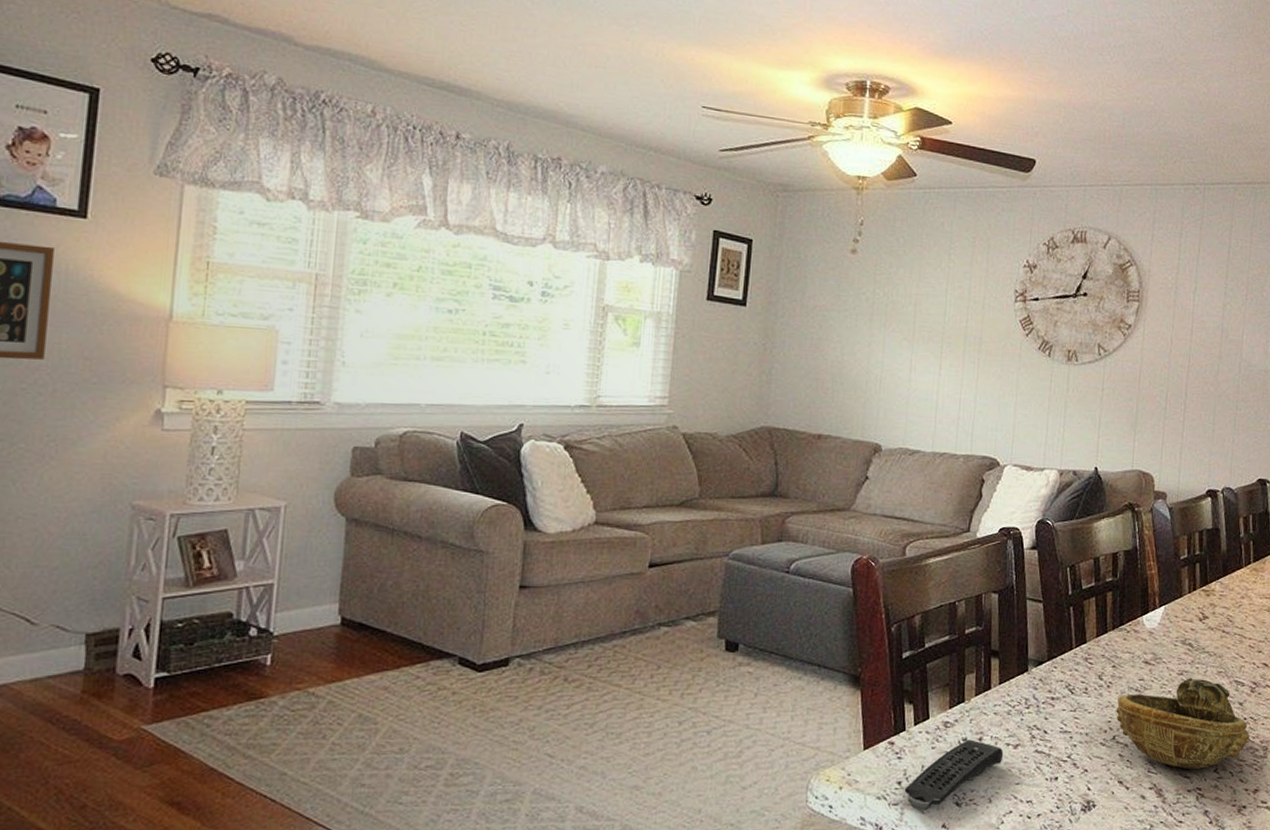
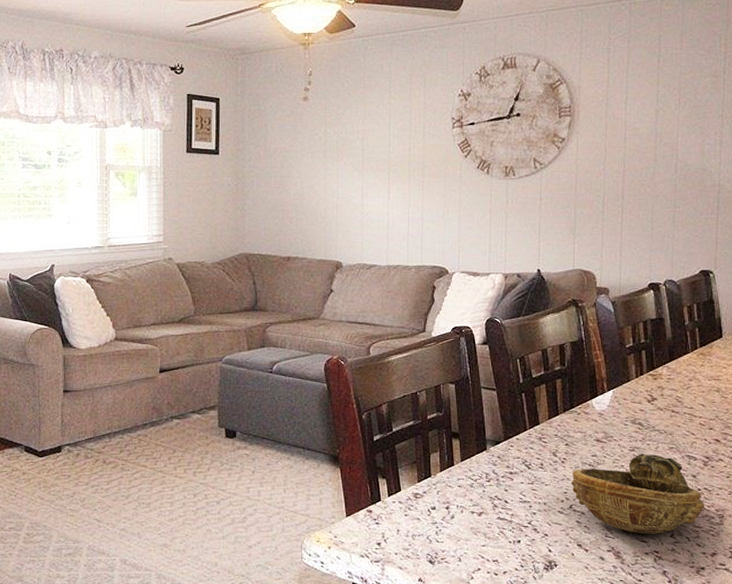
remote control: present [904,739,1004,810] -> none [383,508,469,567]

